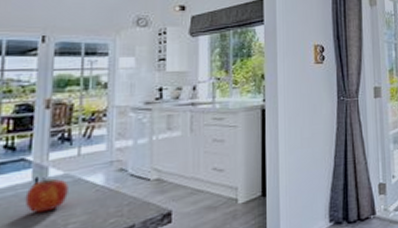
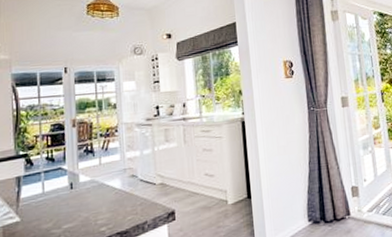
fruit: present [25,177,69,213] -> none [64,182,95,211]

